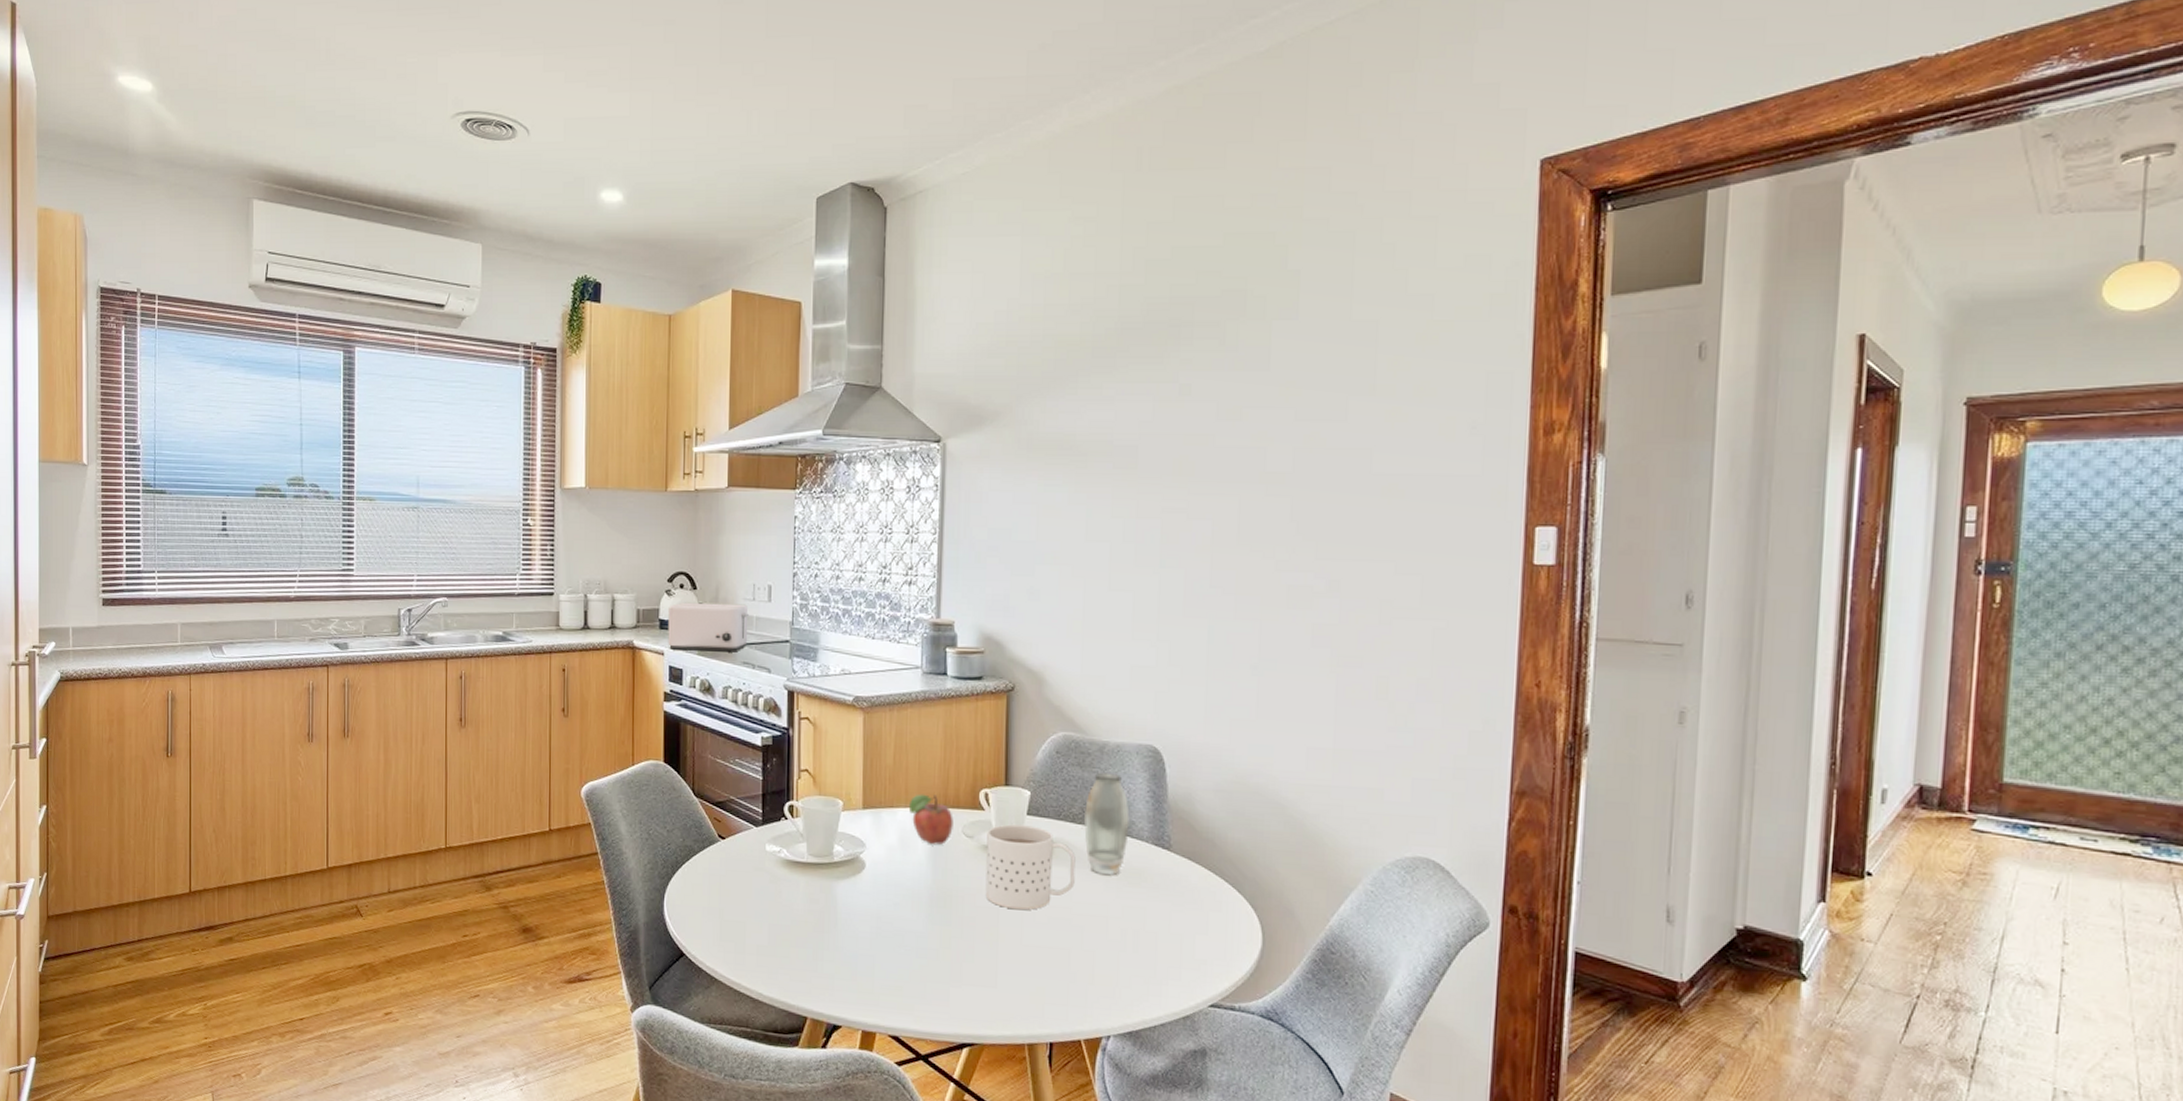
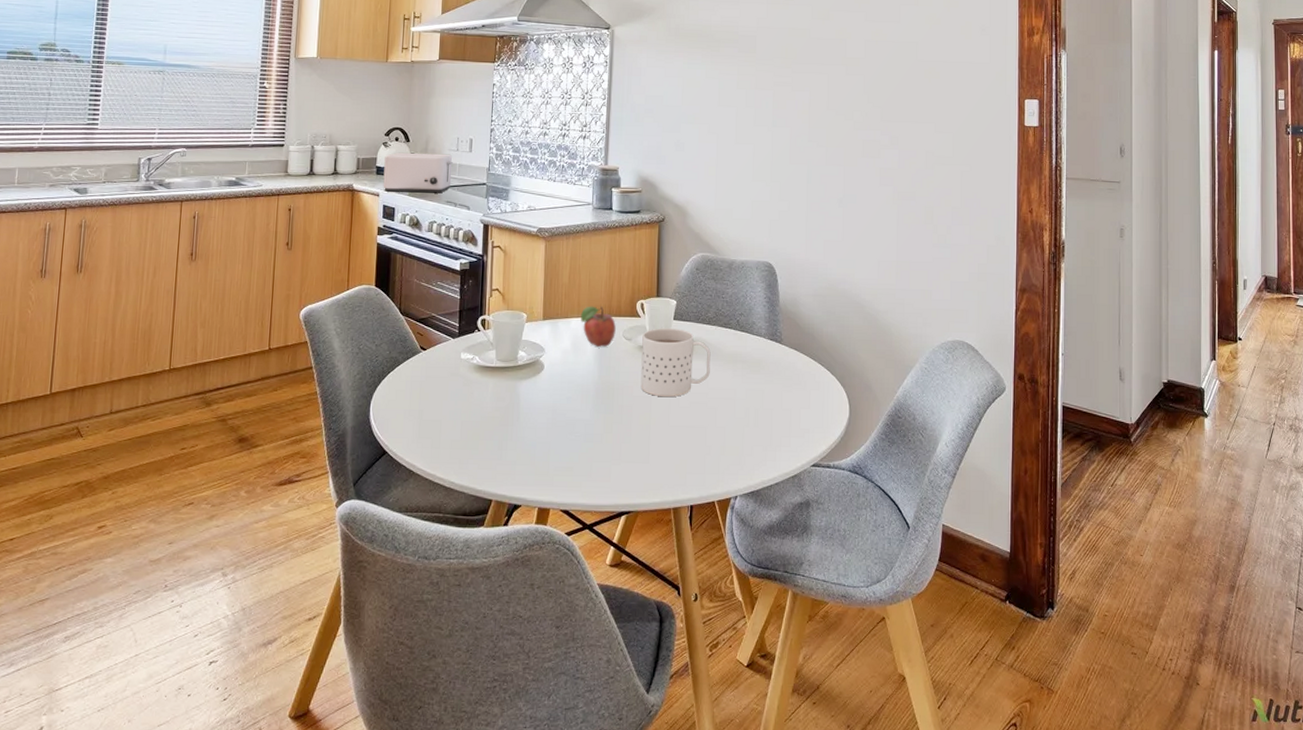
vase: present [1084,772,1130,875] -> none [717,284,751,365]

